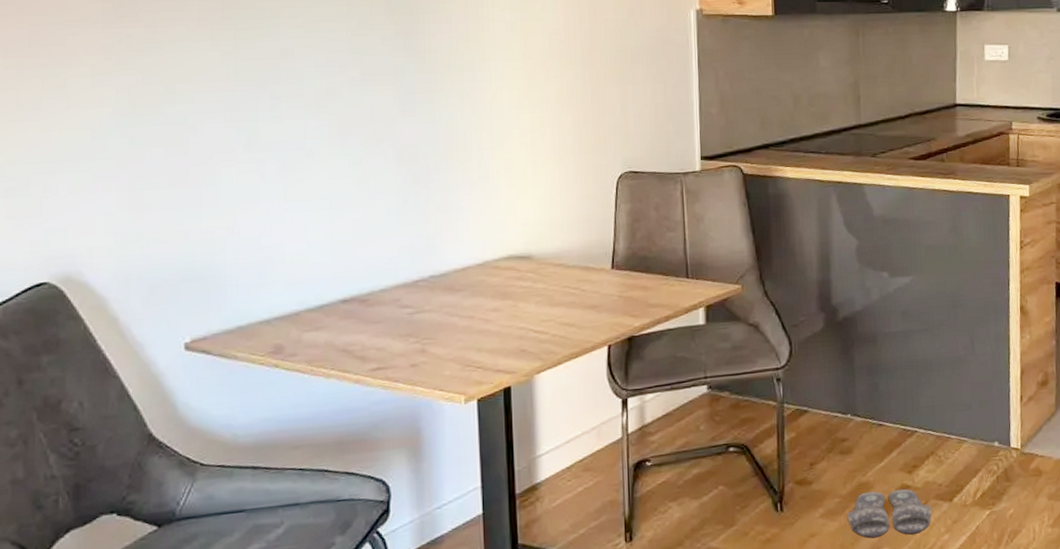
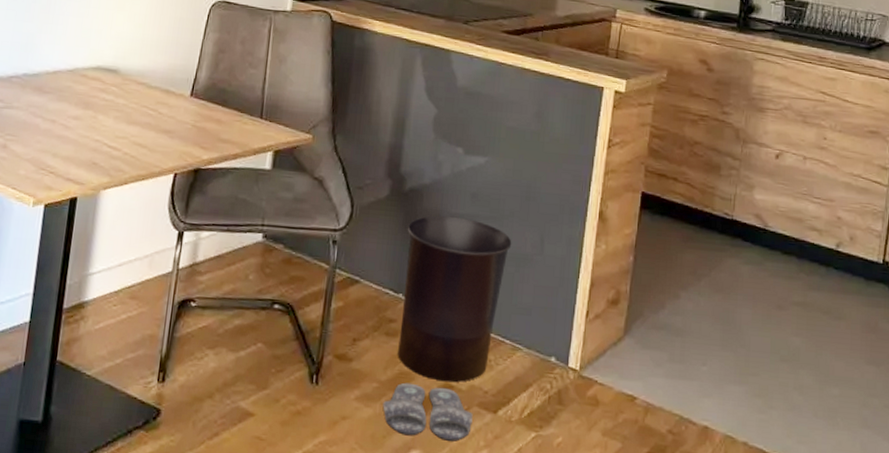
waste bin: none [847,335,945,484] -> present [398,215,512,382]

